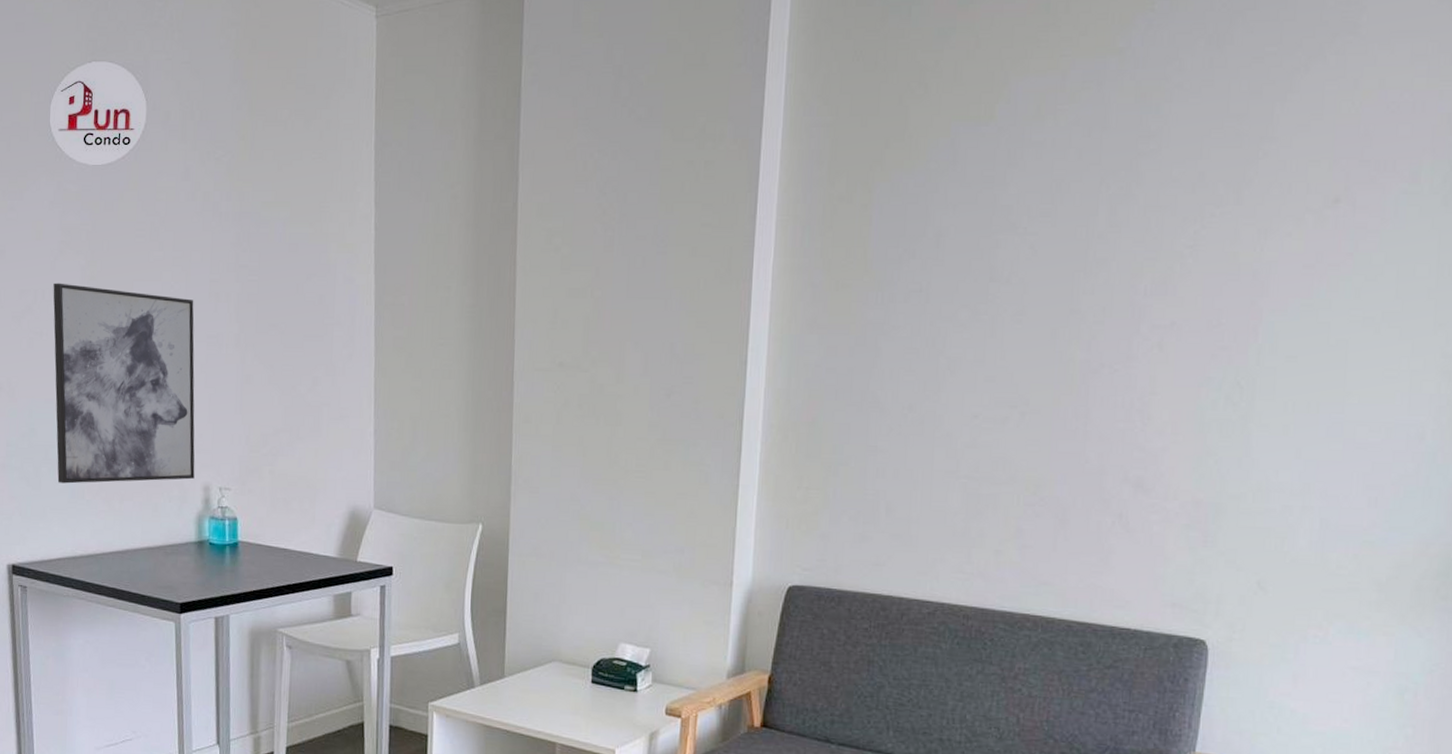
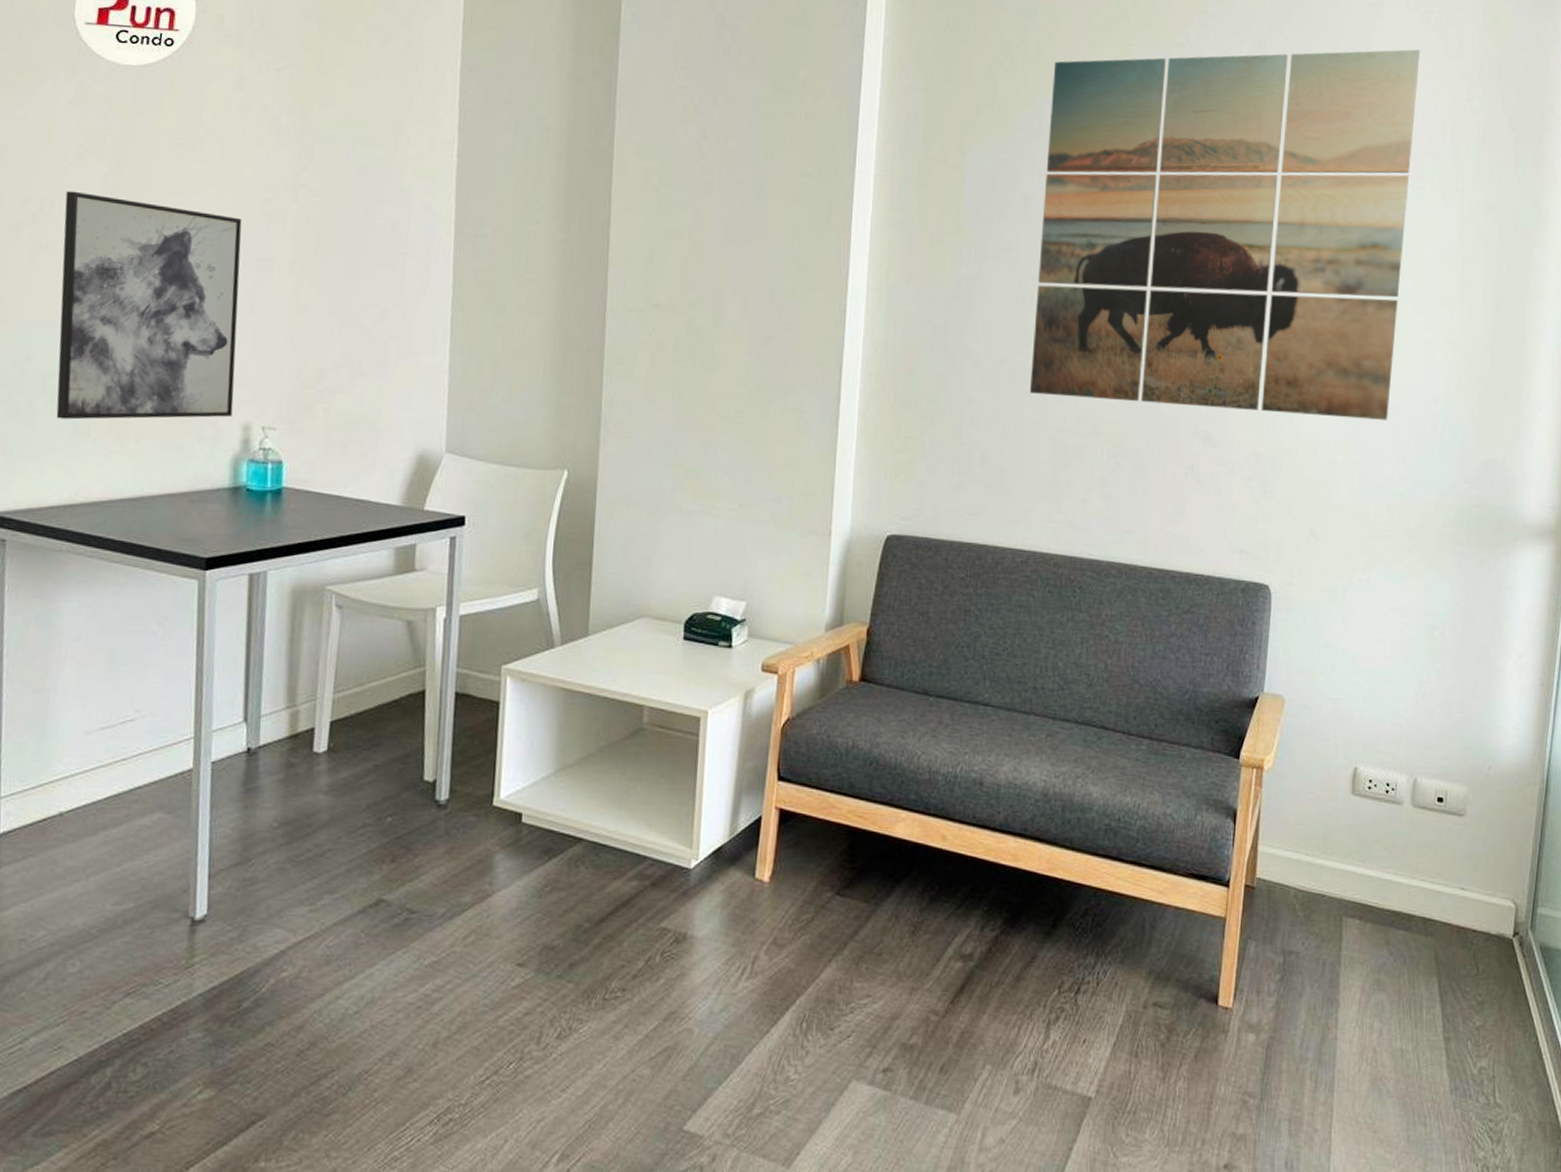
wall art: none [939,28,1423,461] -> present [1029,49,1420,420]

